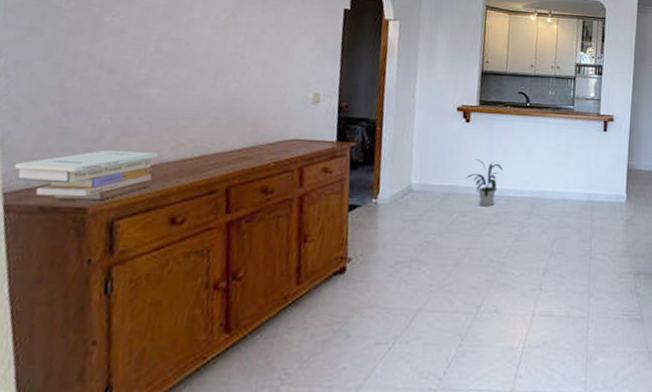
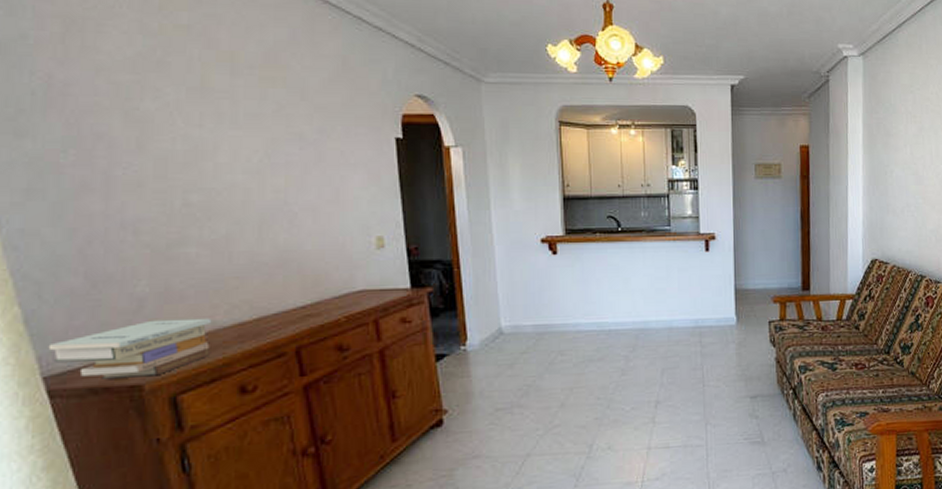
house plant: present [464,159,504,207] -> none [559,294,601,343]

